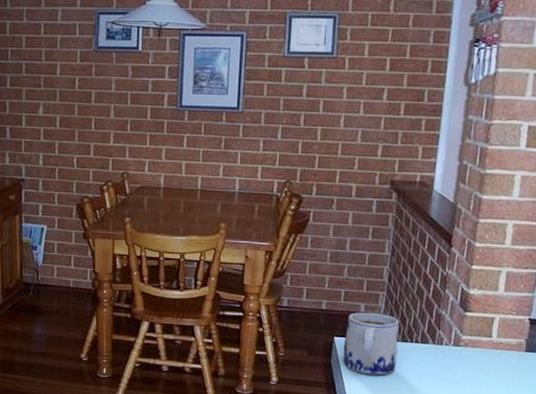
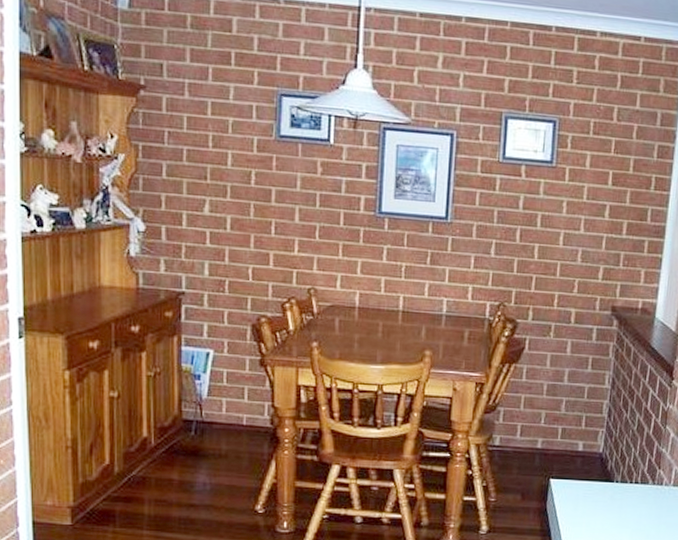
mug: present [343,312,399,376] -> none [559,450,619,520]

